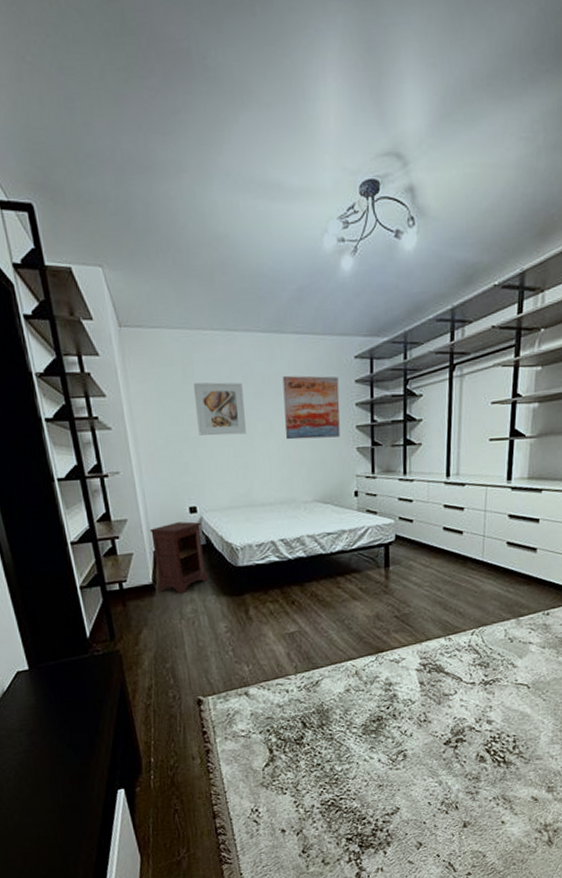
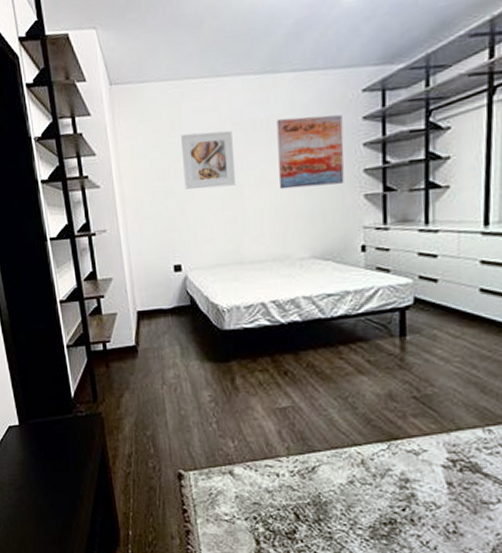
nightstand: present [149,521,208,594] -> none [133,280,192,358]

